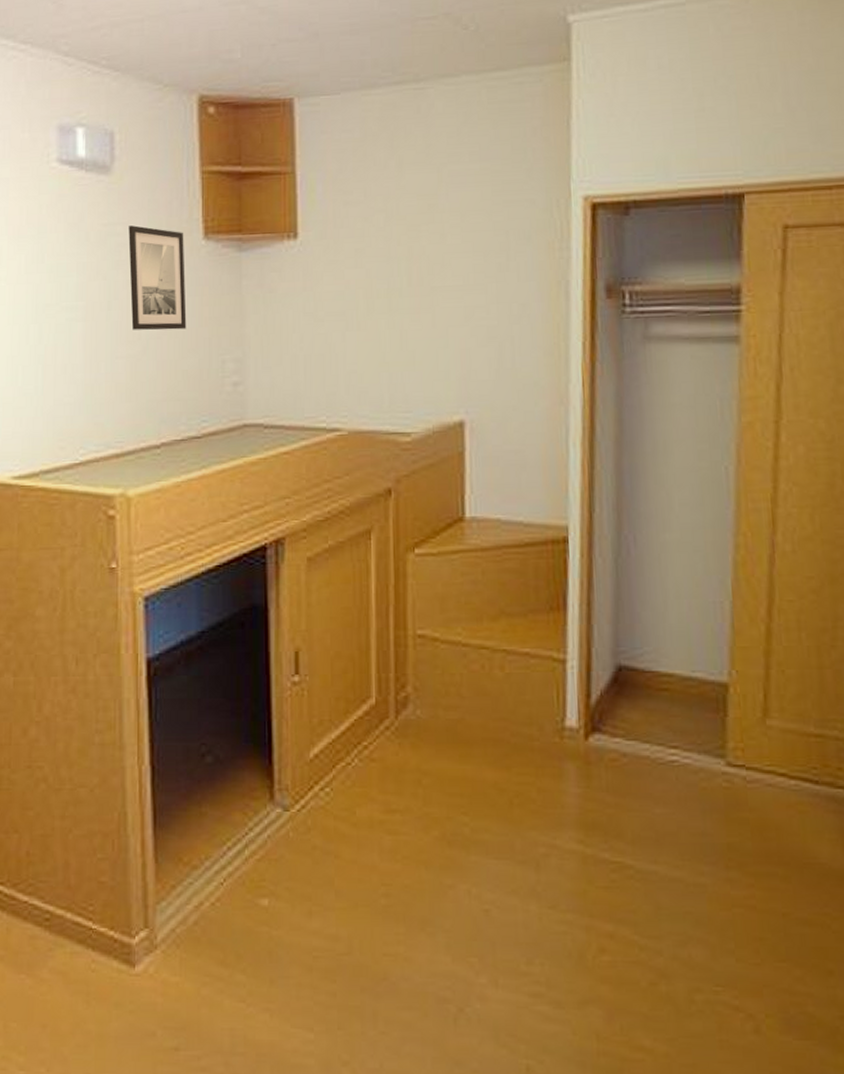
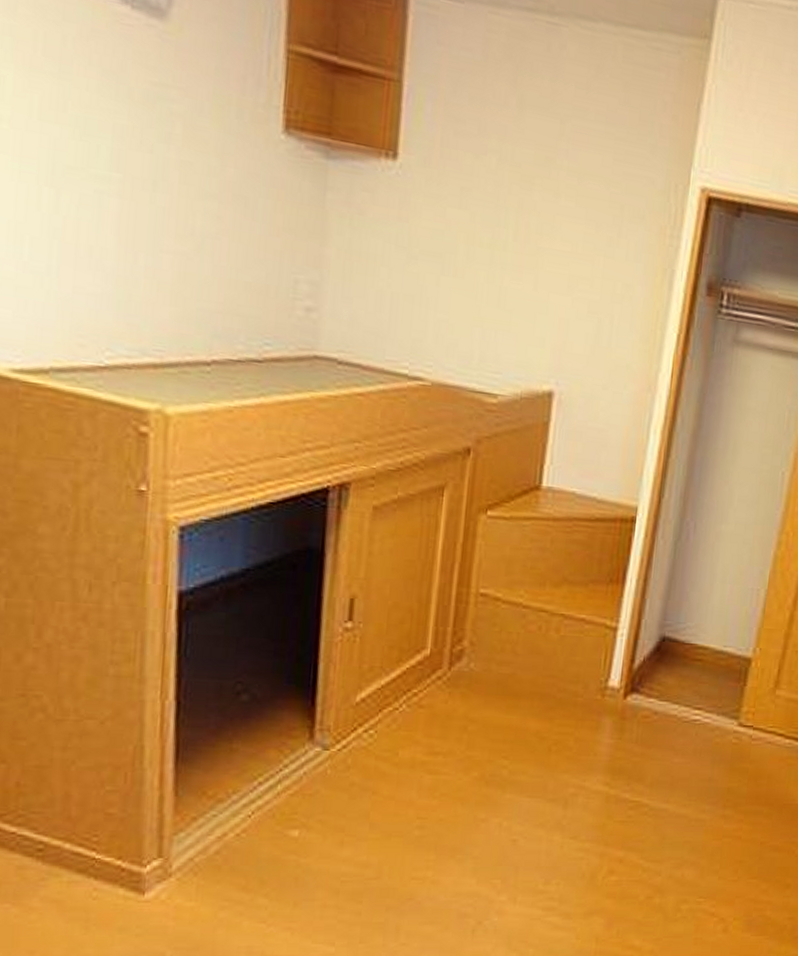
wall art: present [128,225,187,331] -> none [183,93,259,235]

